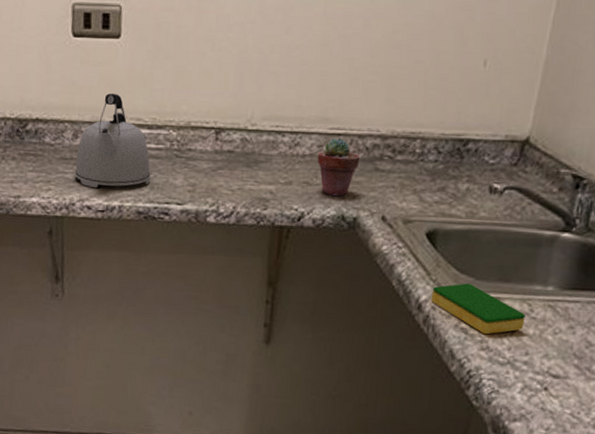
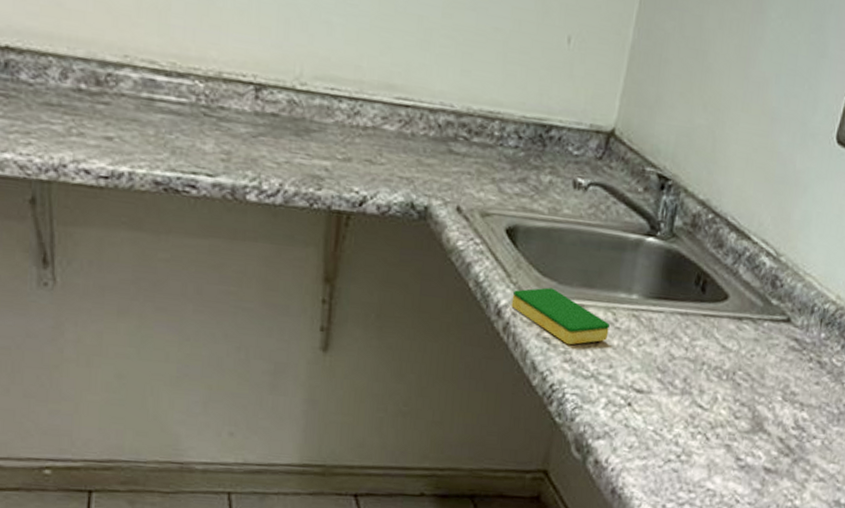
kettle: present [75,93,151,188] -> none [66,23,171,148]
potted succulent: present [317,137,361,197] -> none [381,109,432,180]

